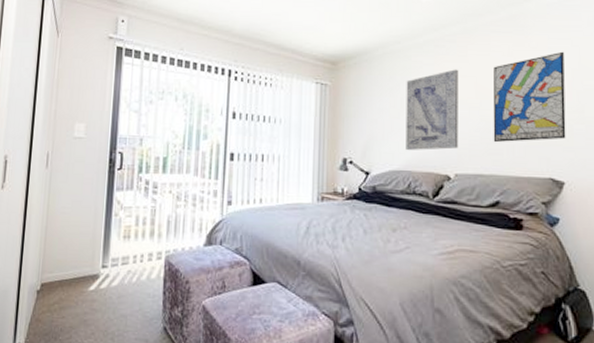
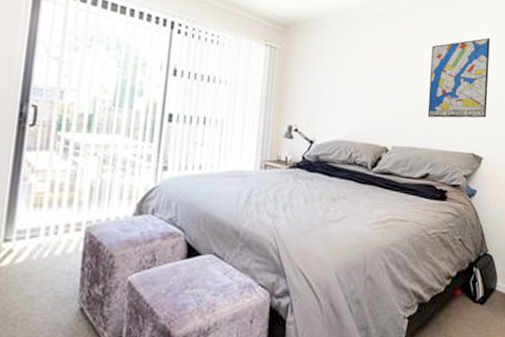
wall art: present [406,69,459,150] -> none [349,44,401,122]

